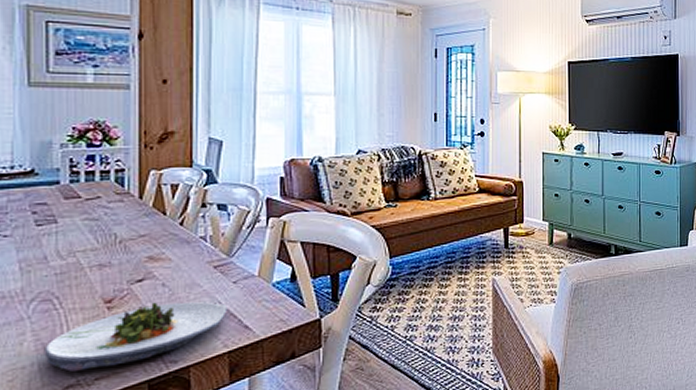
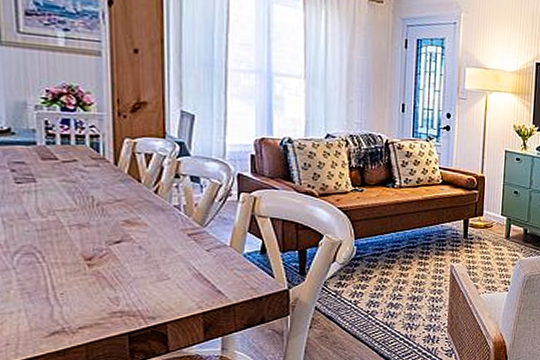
salad plate: present [44,301,227,372] -> none [30,263,201,320]

